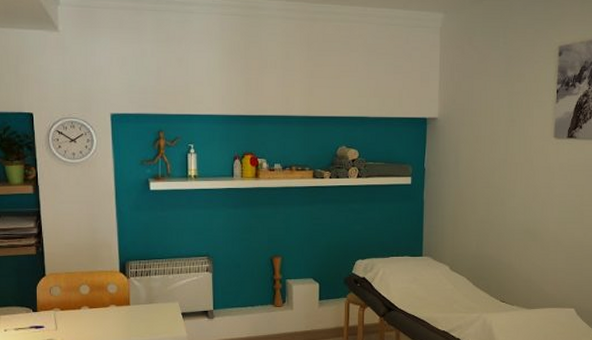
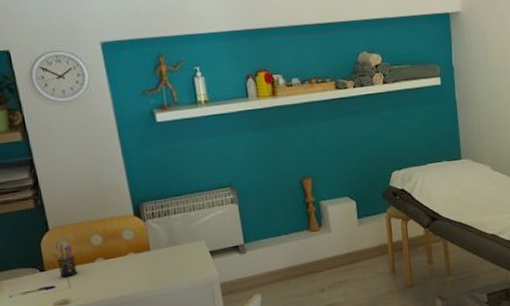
pen holder: none [45,289,64,320] -> present [52,244,77,278]

